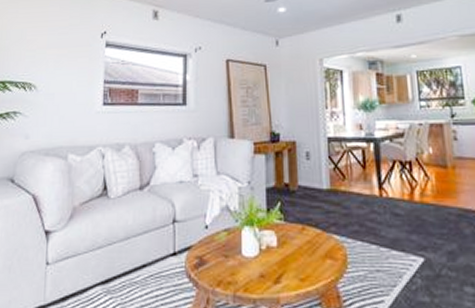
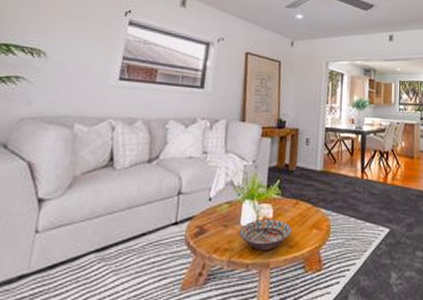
decorative bowl: none [241,249,302,284] -> present [238,220,292,251]

